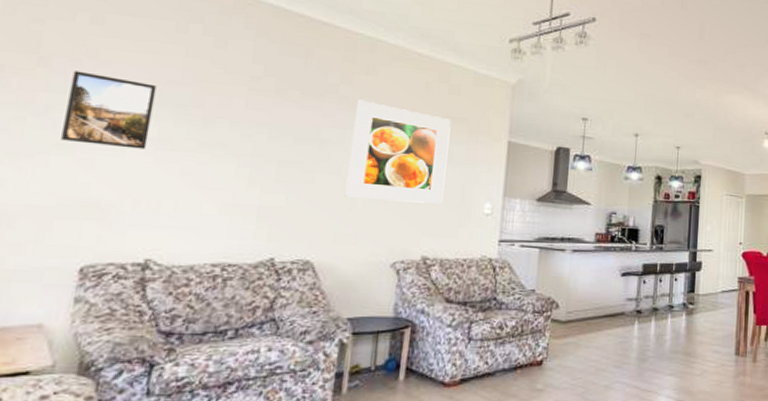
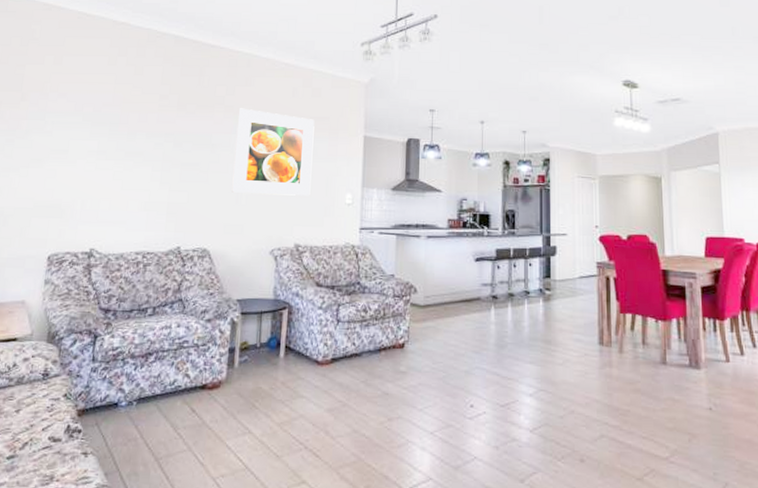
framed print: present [61,70,157,149] -> none [36,102,96,160]

